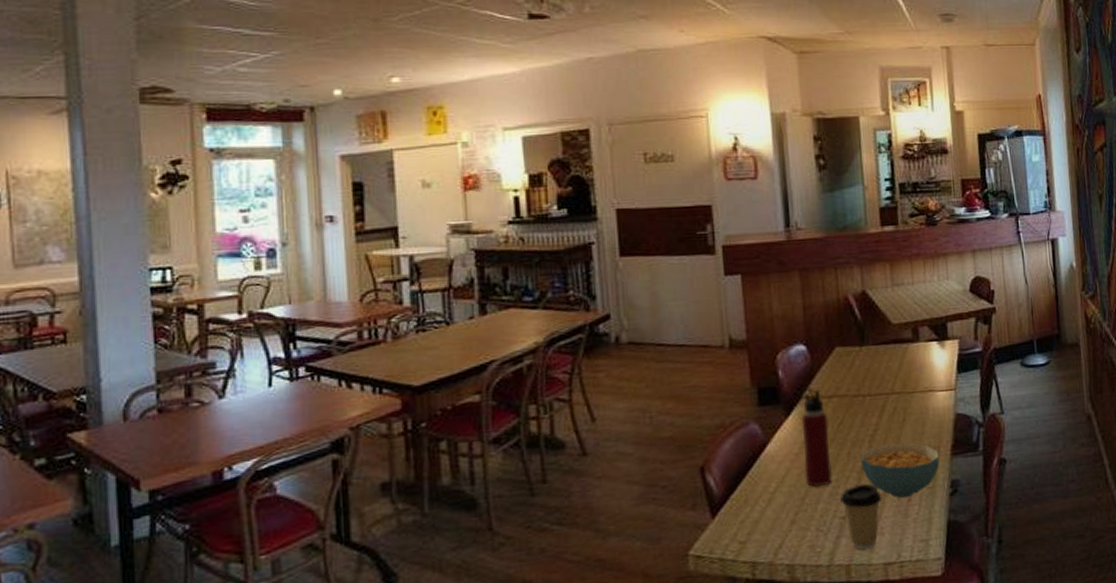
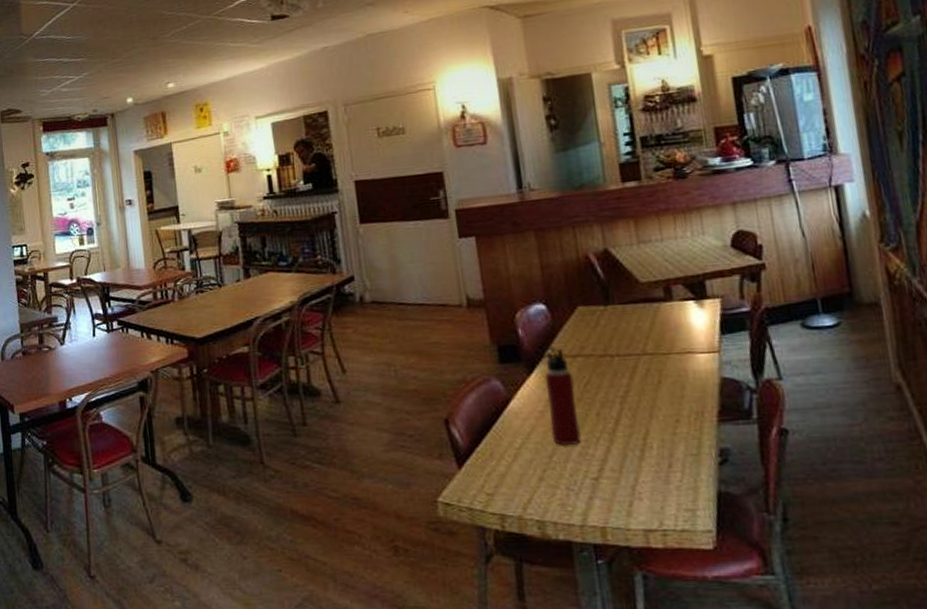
coffee cup: present [840,483,882,550] -> none [591,445,639,513]
cereal bowl: present [860,442,940,498] -> none [611,405,704,463]

